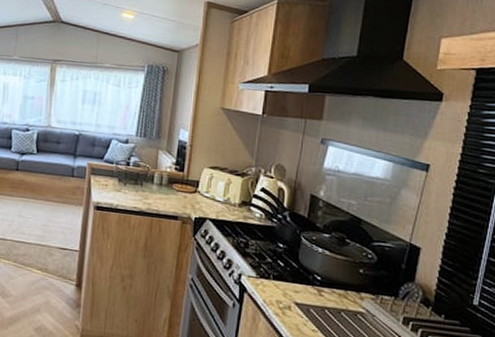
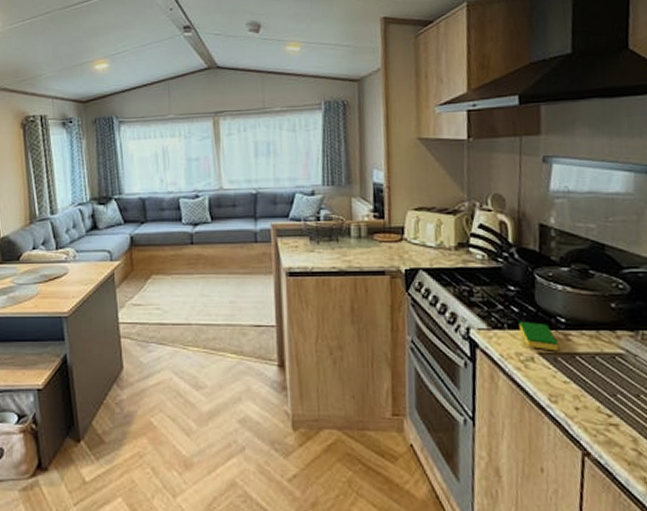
dish sponge: none [282,275,312,304] -> present [519,322,558,351]

